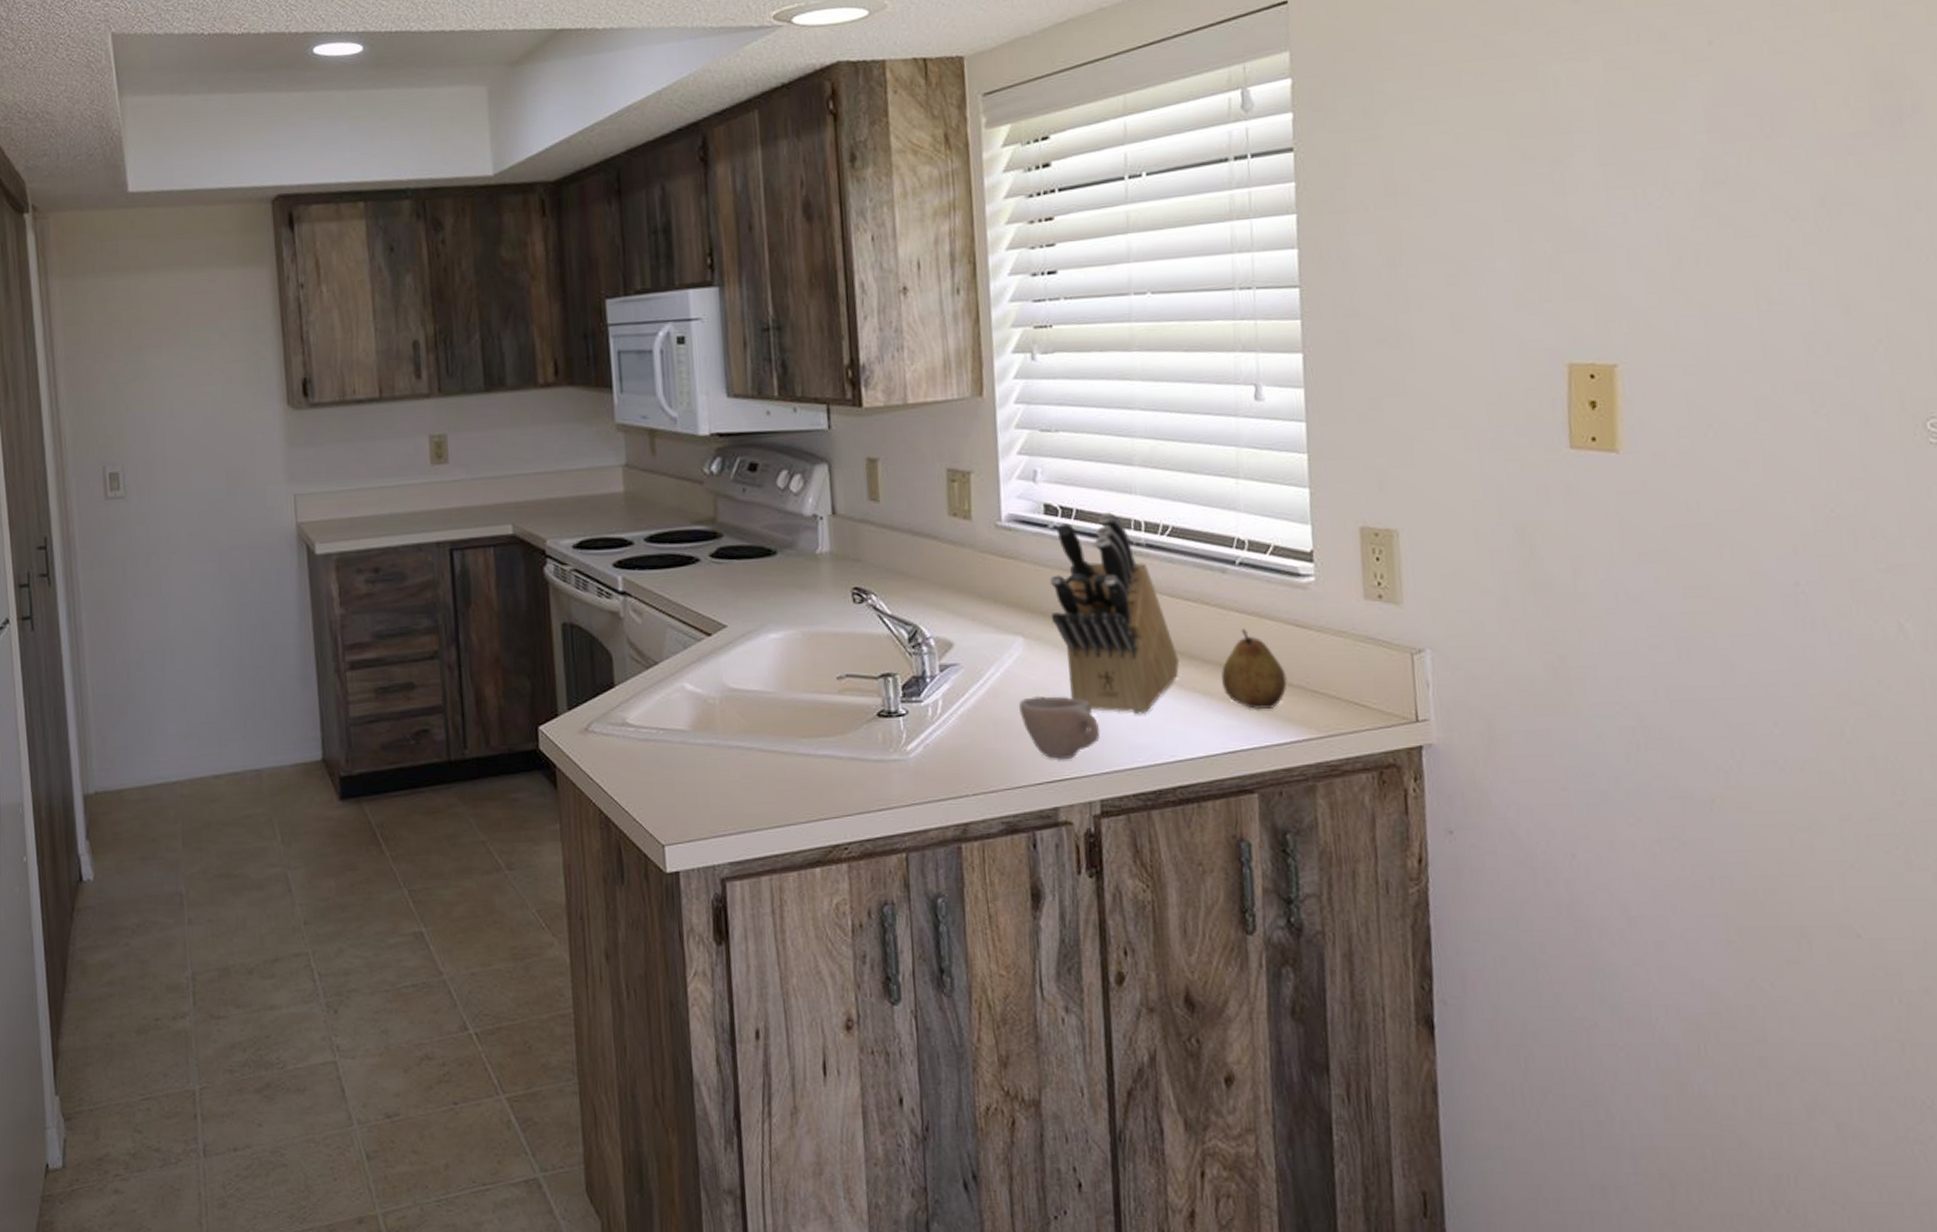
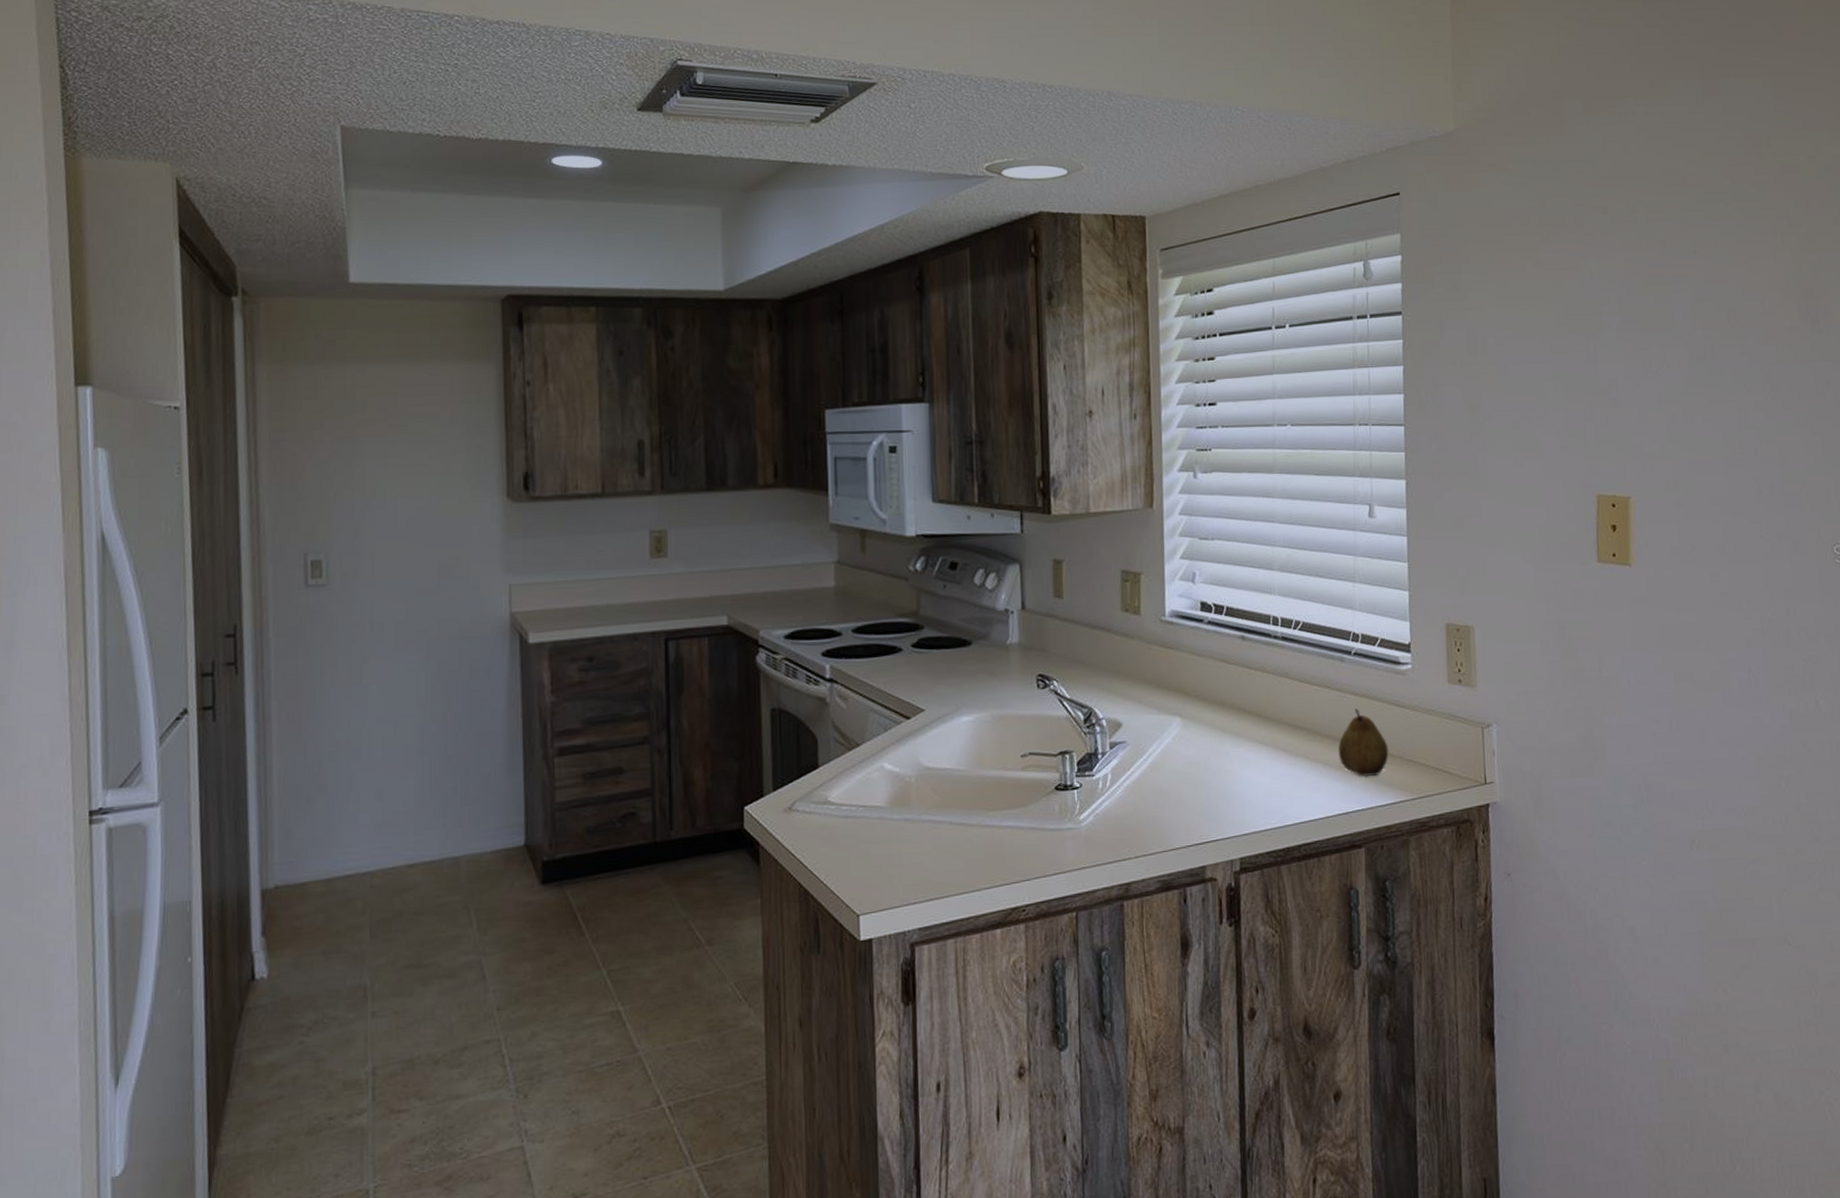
cup: present [1019,695,1101,761] -> none [1176,768,1242,825]
knife block: present [1049,512,1179,715] -> none [1203,609,1306,783]

